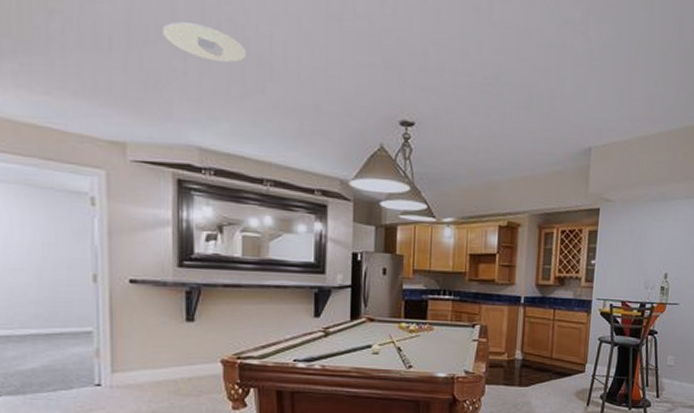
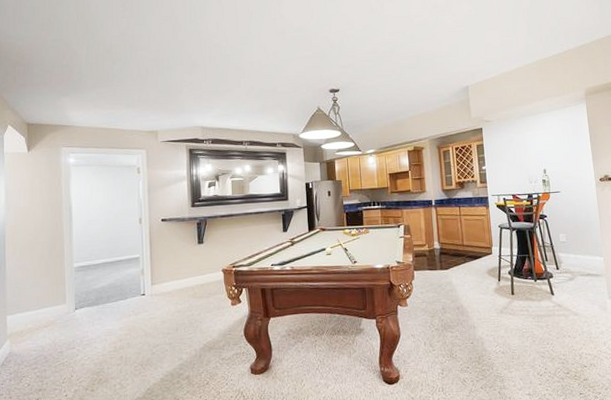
recessed light: present [163,21,247,63] -> none [177,52,228,73]

